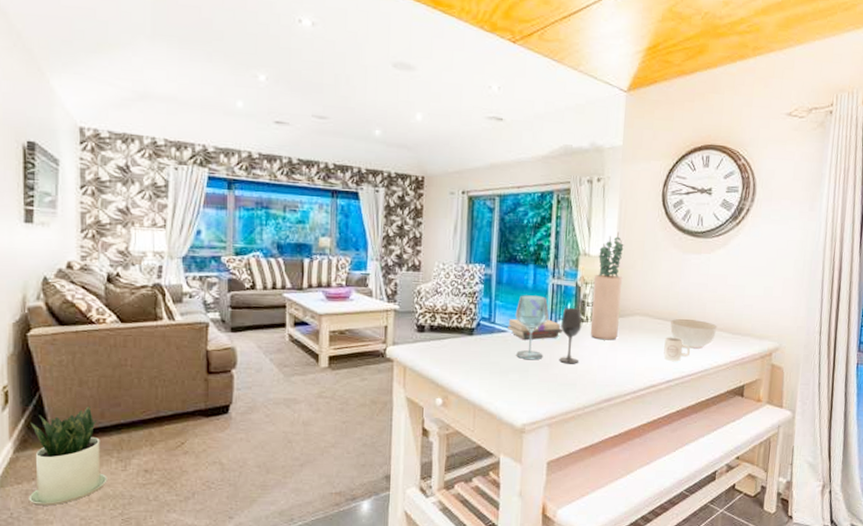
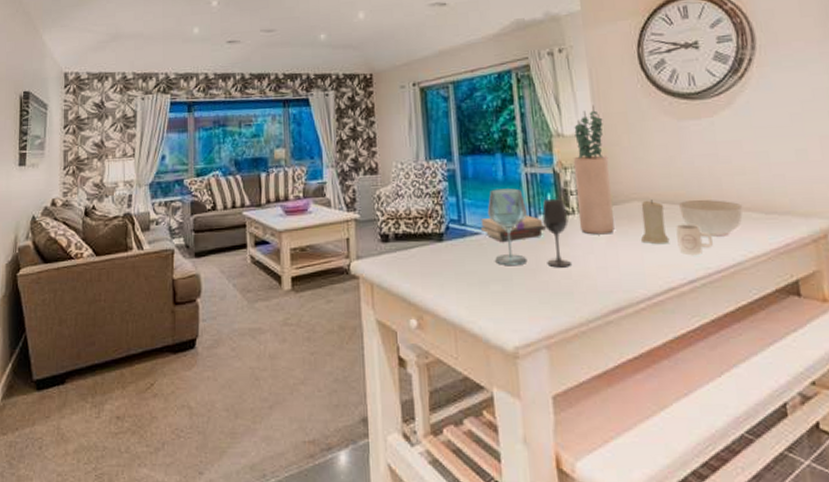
planter: present [28,406,107,506] -> none [12,346,83,459]
candle: none [637,315,659,352] -> present [641,200,670,245]

